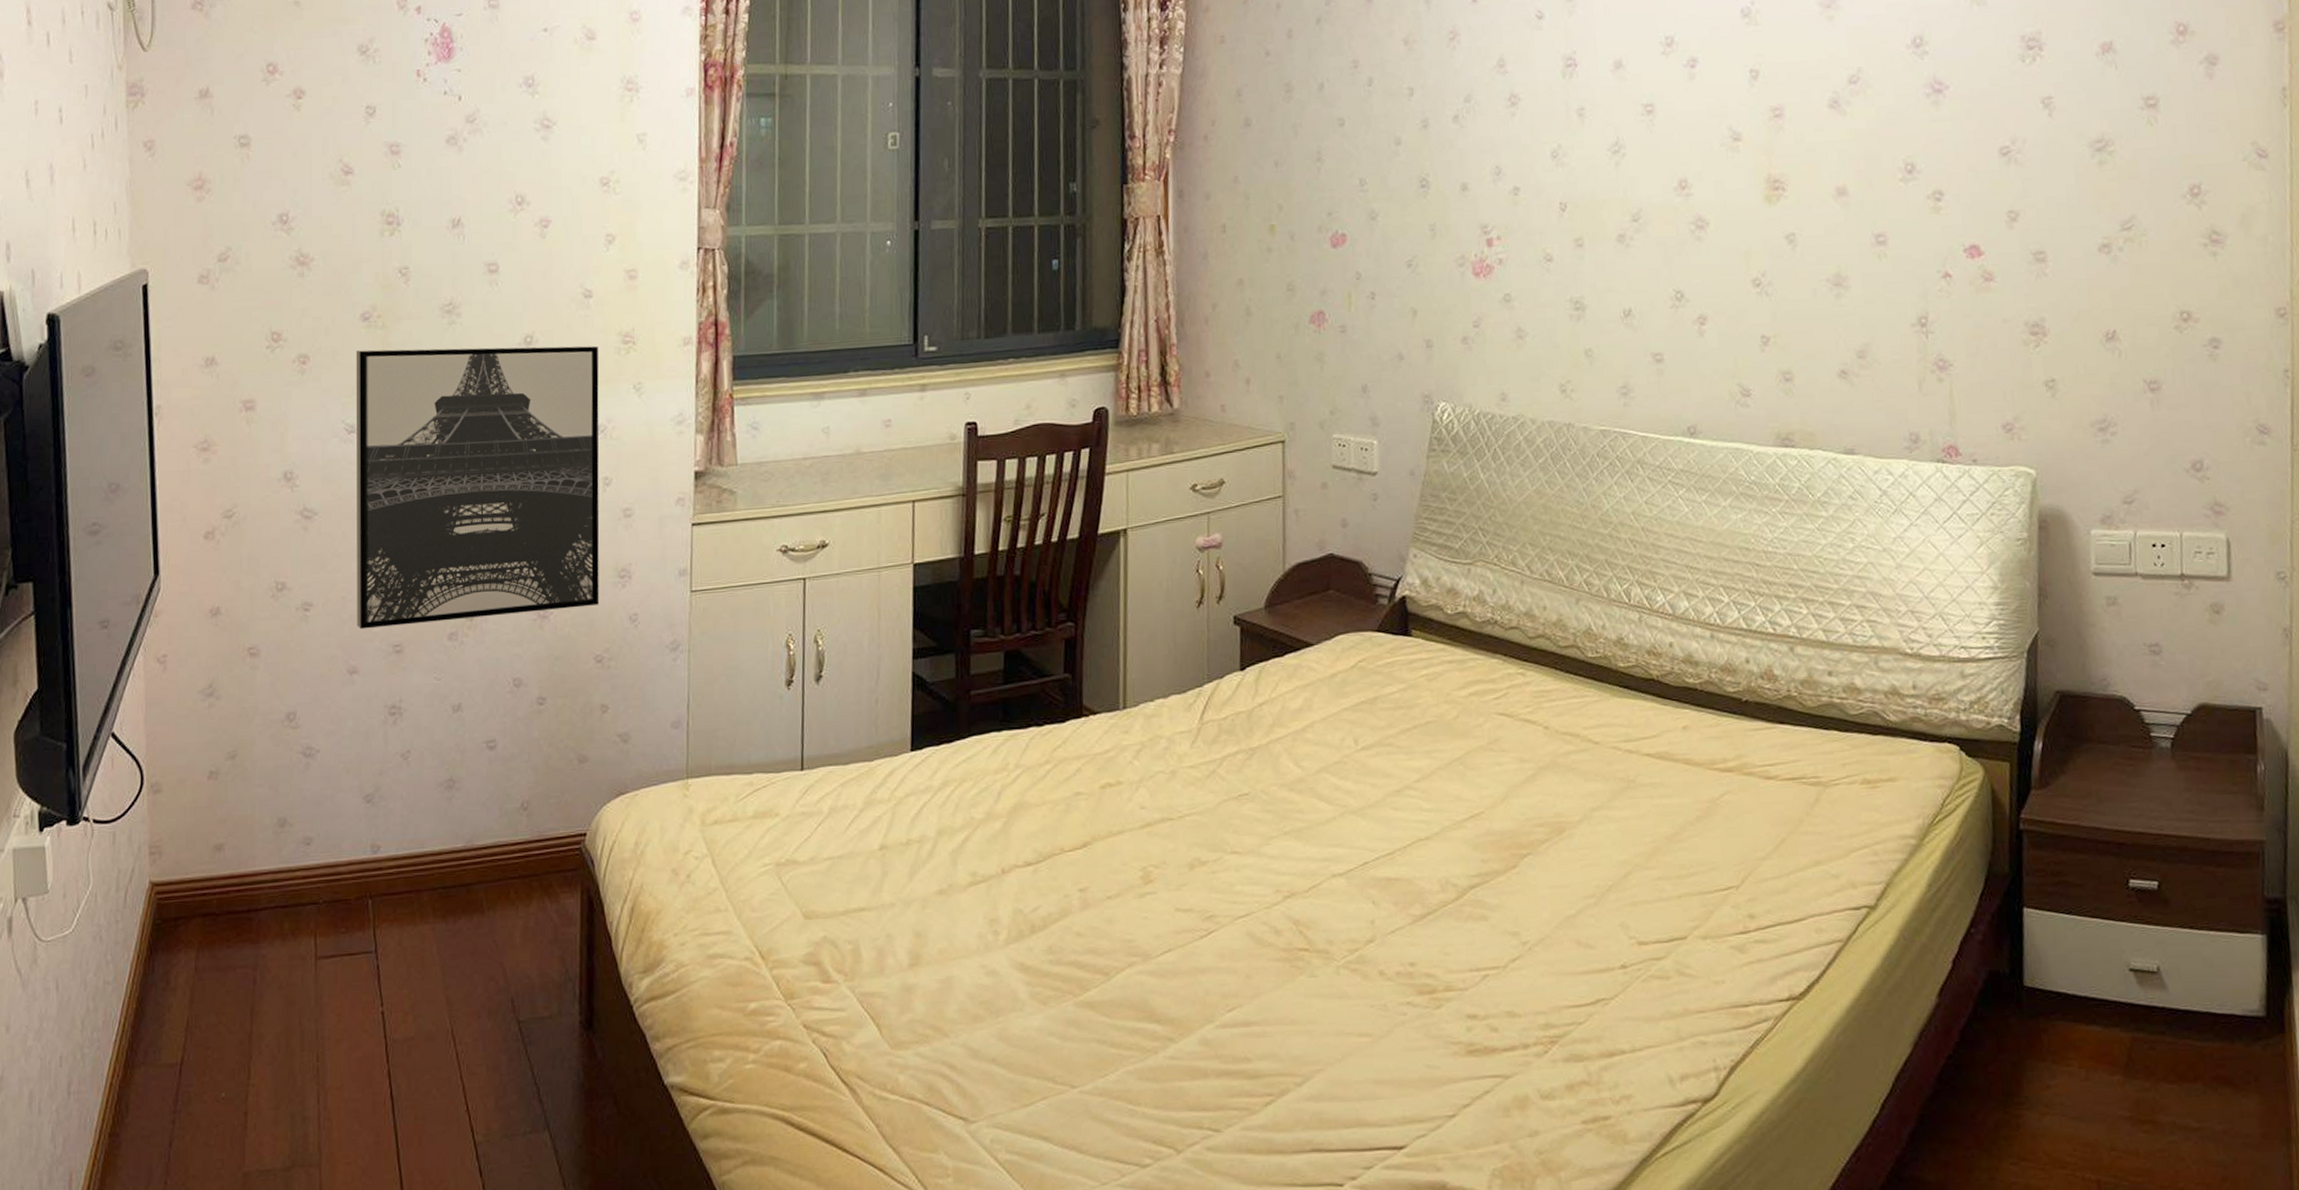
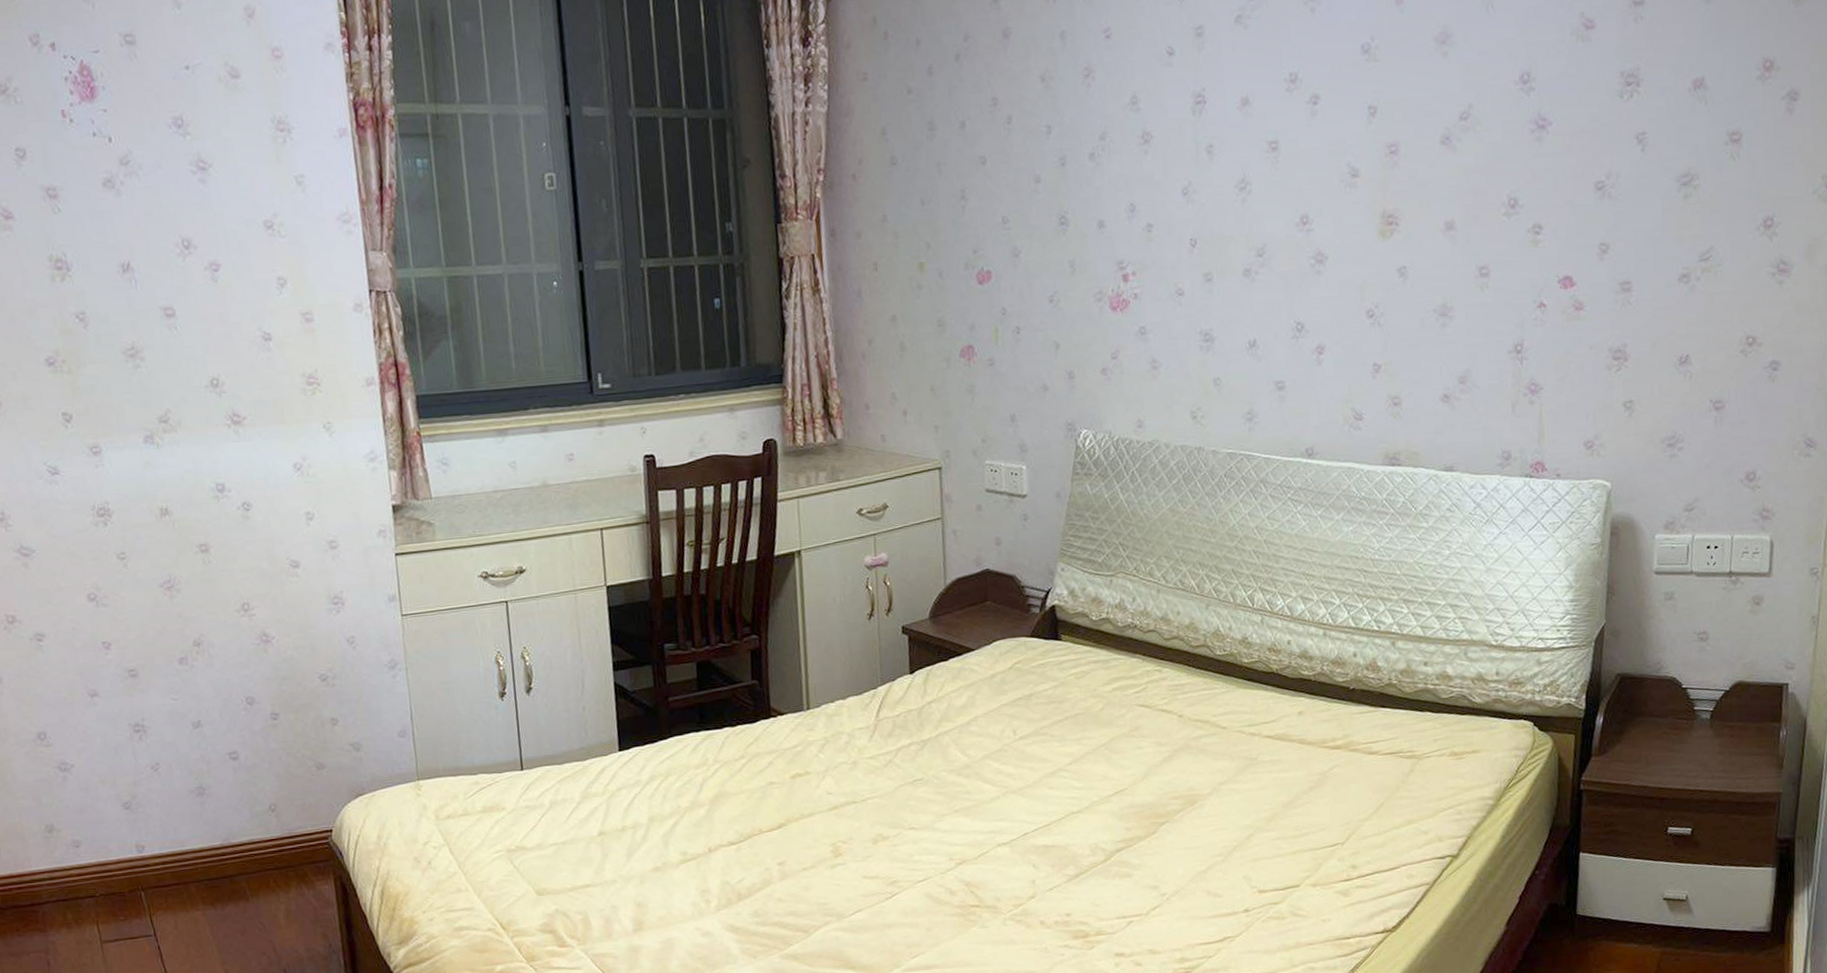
wall art: present [356,345,600,629] -> none [46,387,318,657]

